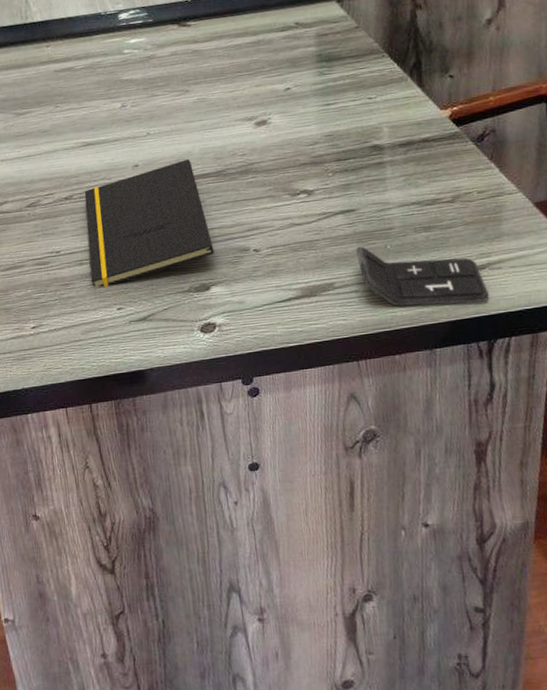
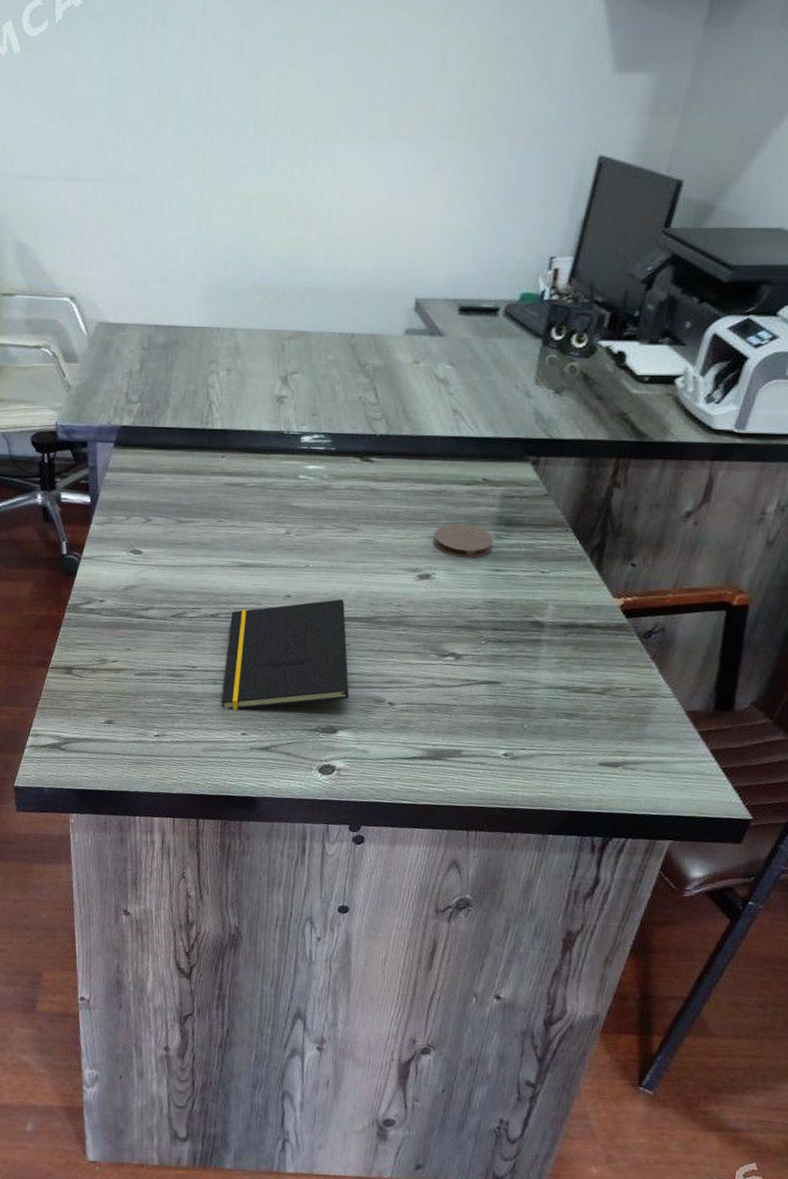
coaster: none [261,67,319,100] -> present [433,523,494,558]
calculator: present [356,246,490,307] -> none [491,719,617,799]

